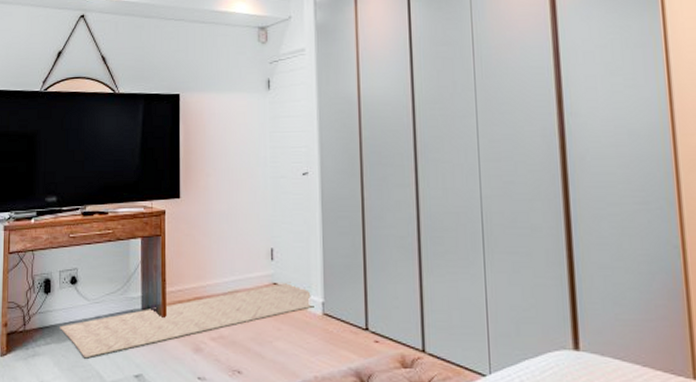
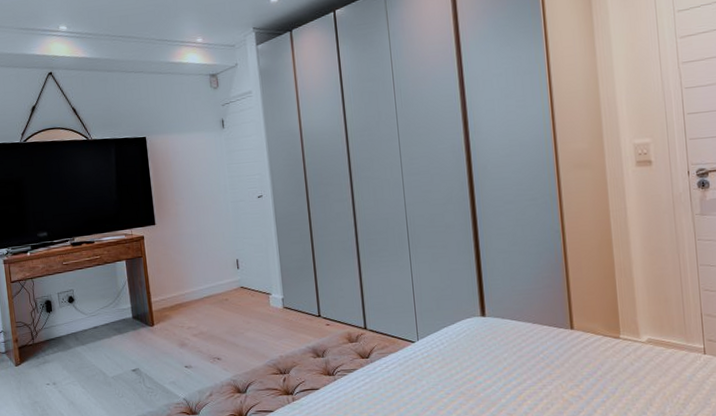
rug: present [60,282,314,359] -> none [64,285,276,361]

